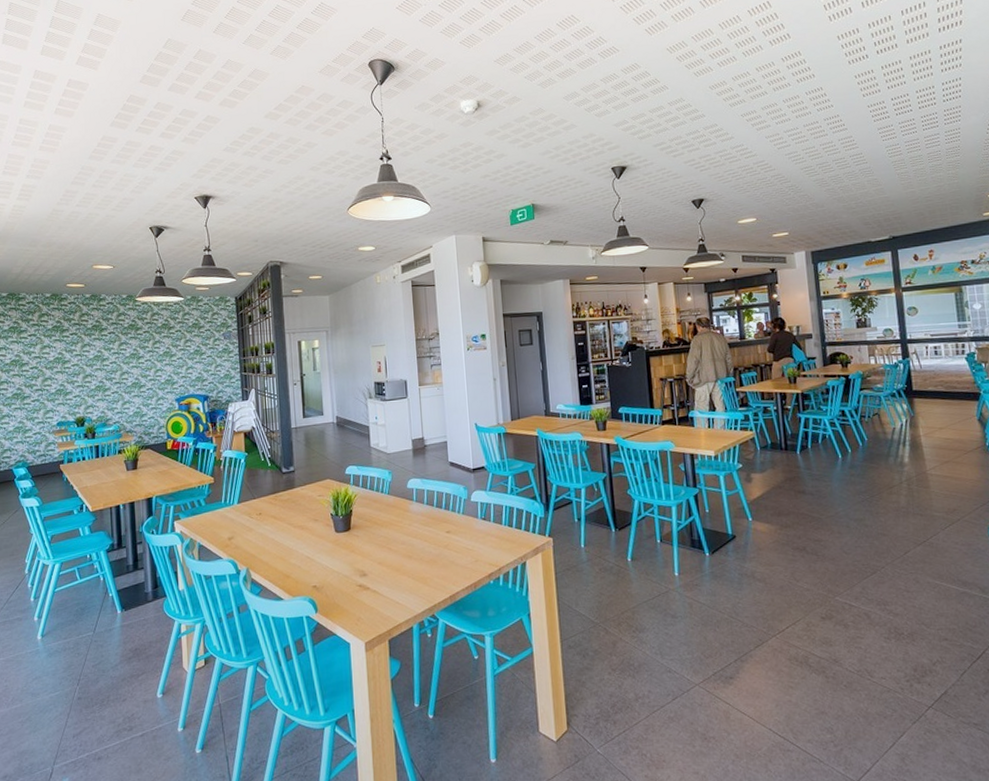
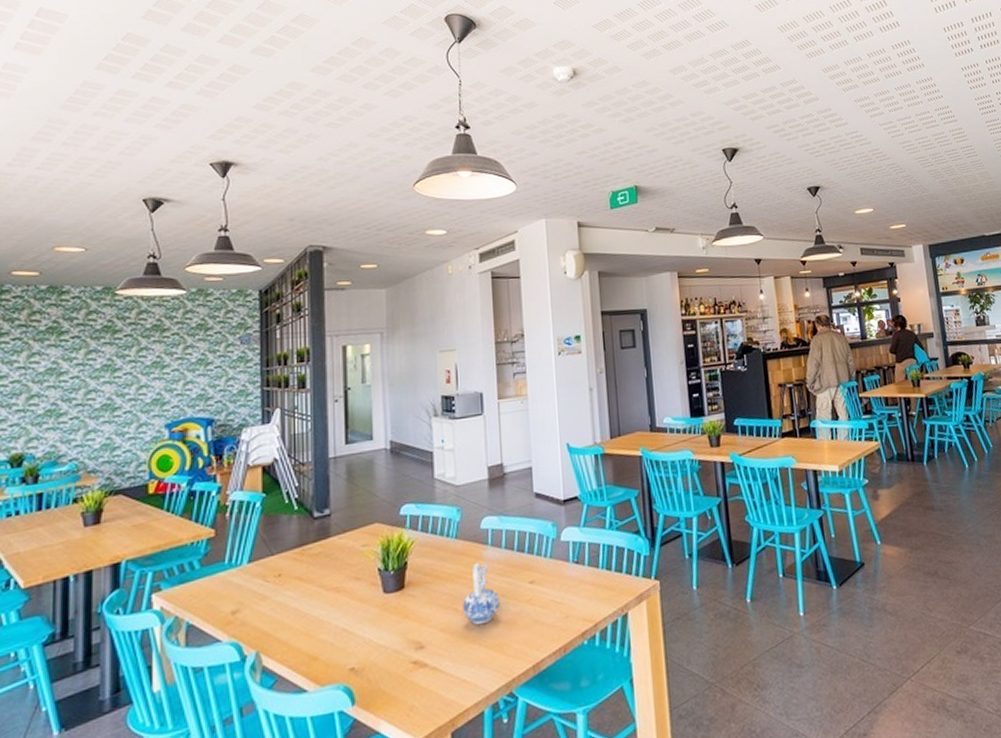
ceramic pitcher: none [395,514,424,562] -> present [463,562,500,626]

